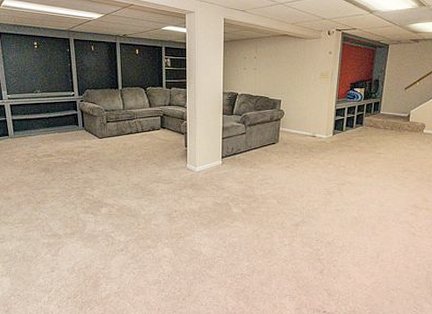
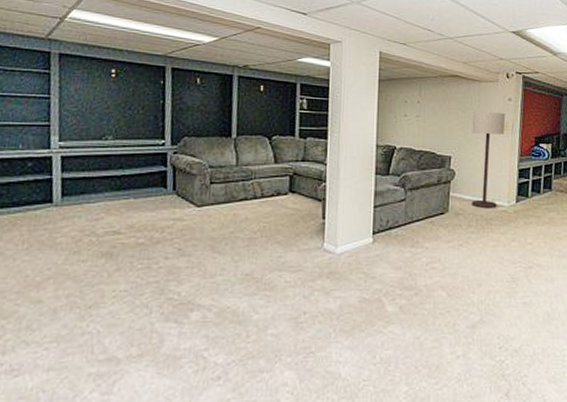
floor lamp: none [297,64,326,140] -> present [471,112,506,209]

